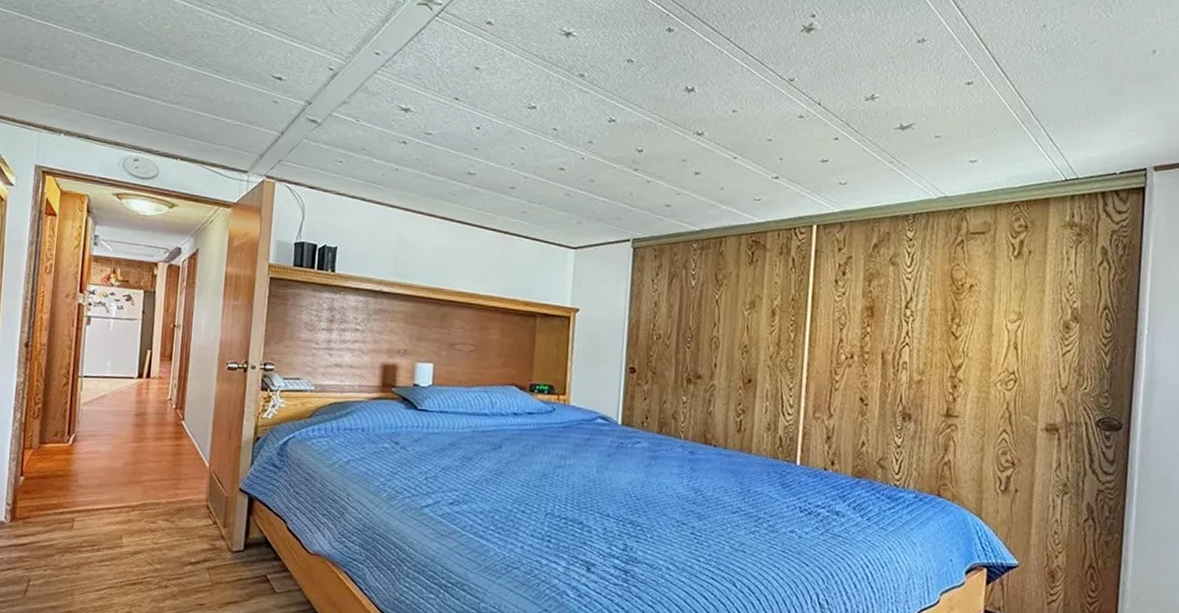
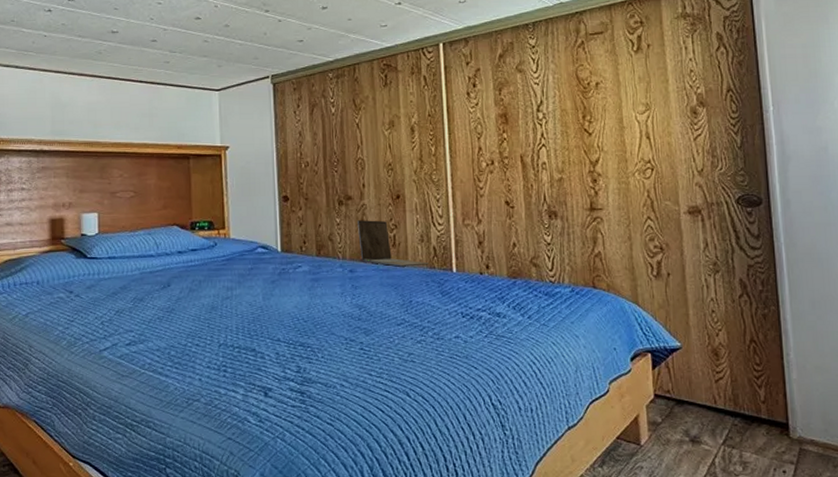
laptop: none [703,401,773,455] -> present [356,220,429,267]

